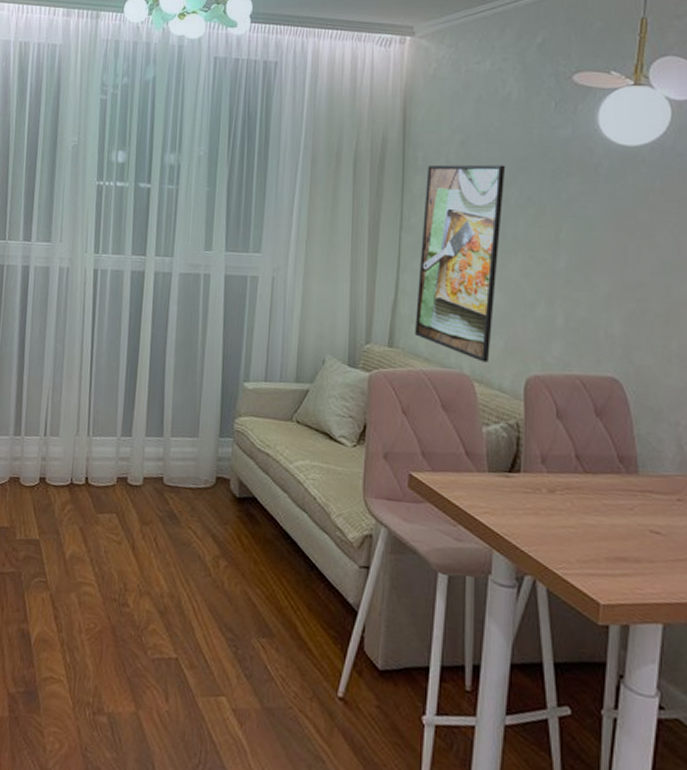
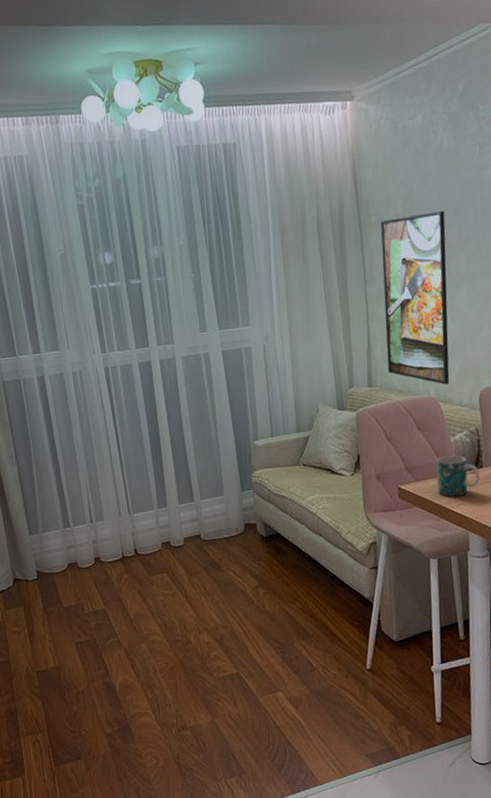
mug: none [459,447,516,502] -> present [436,455,480,497]

